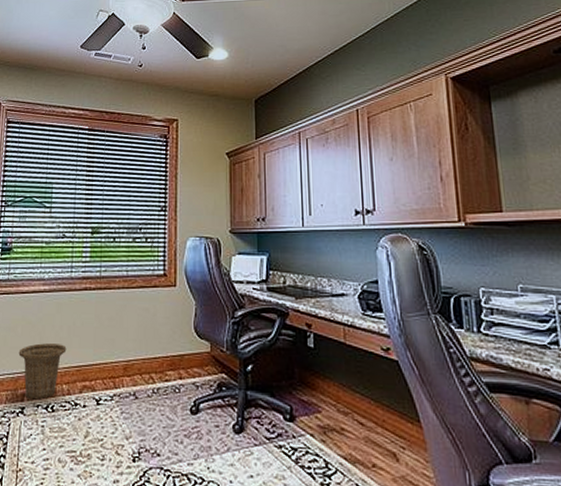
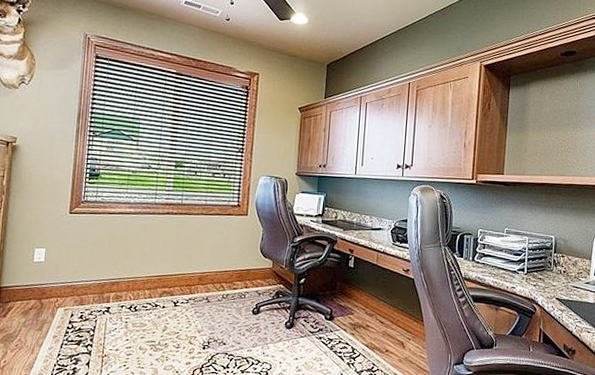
basket: present [18,343,67,400] -> none [105,256,149,302]

